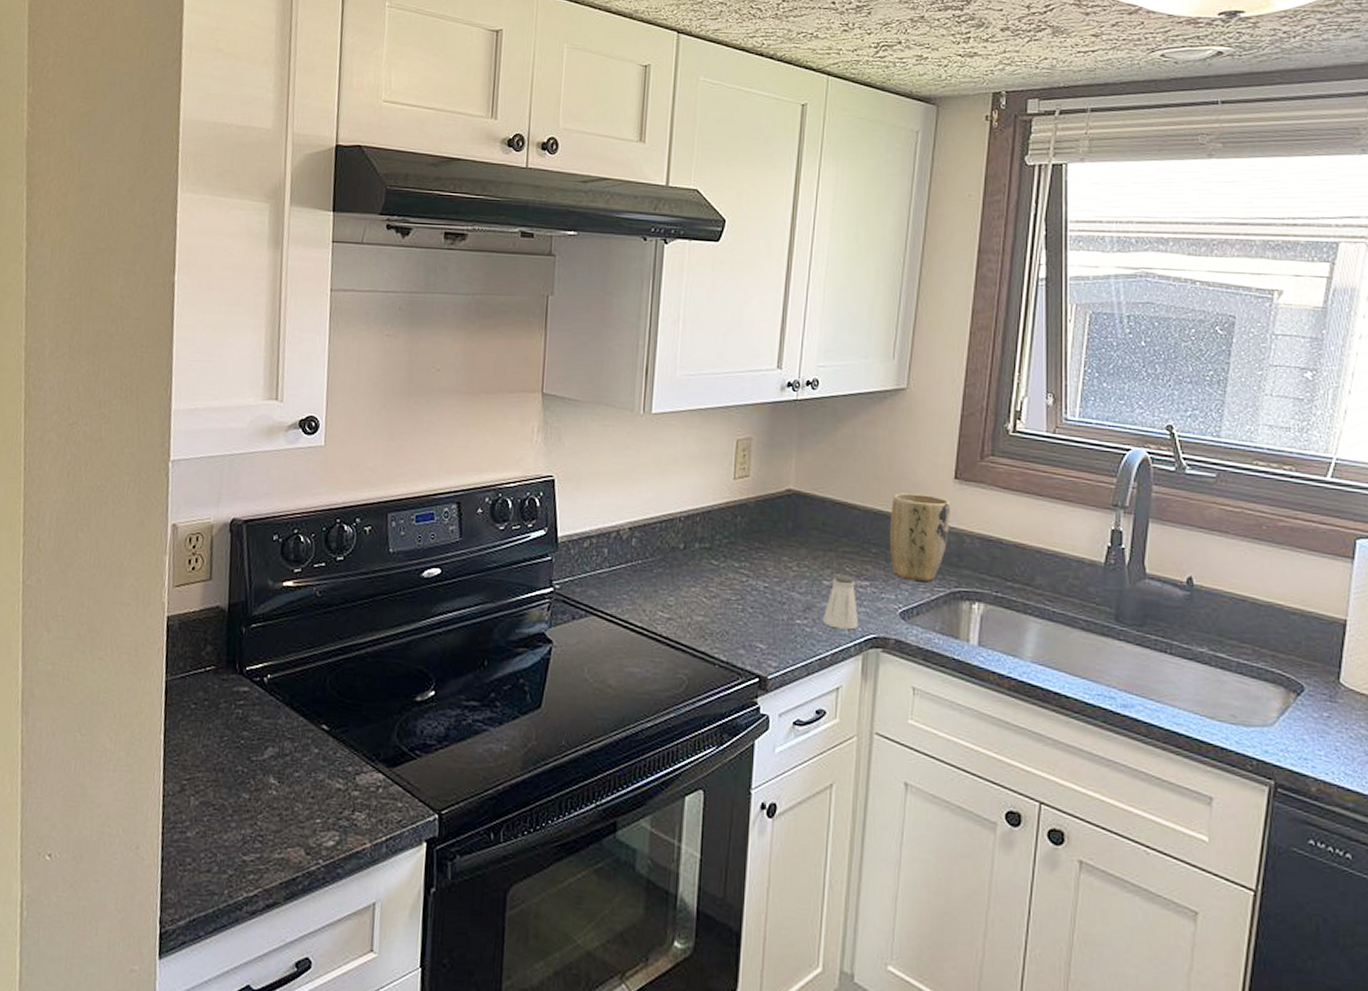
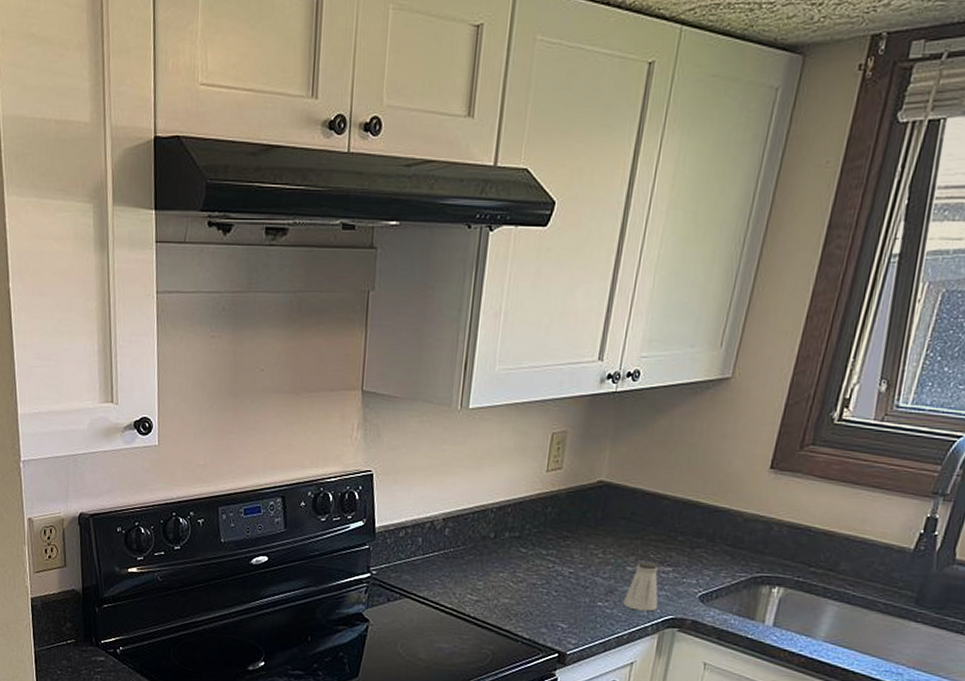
plant pot: present [889,493,951,581] -> none [695,483,763,567]

